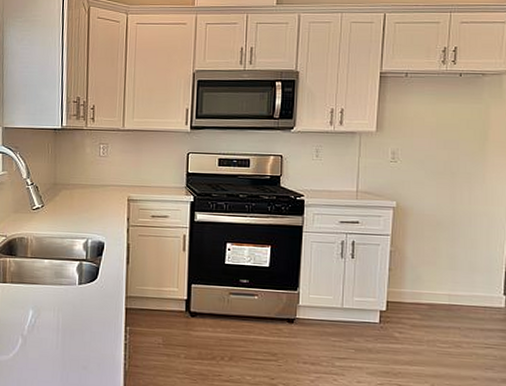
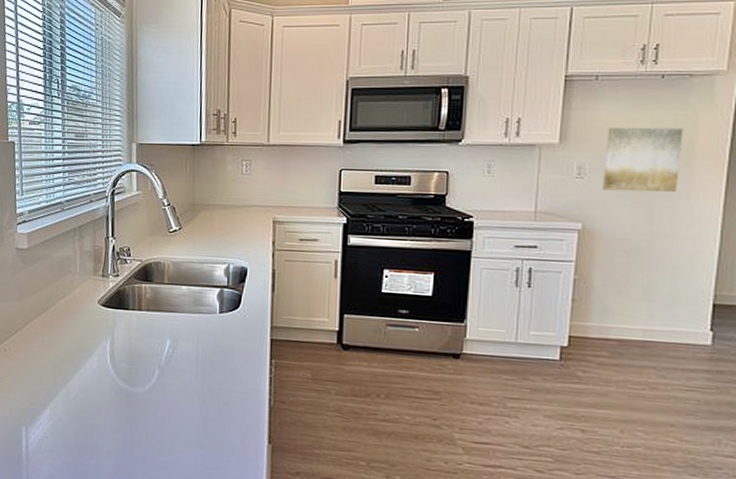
wall art: none [413,118,478,175] -> present [603,127,683,193]

